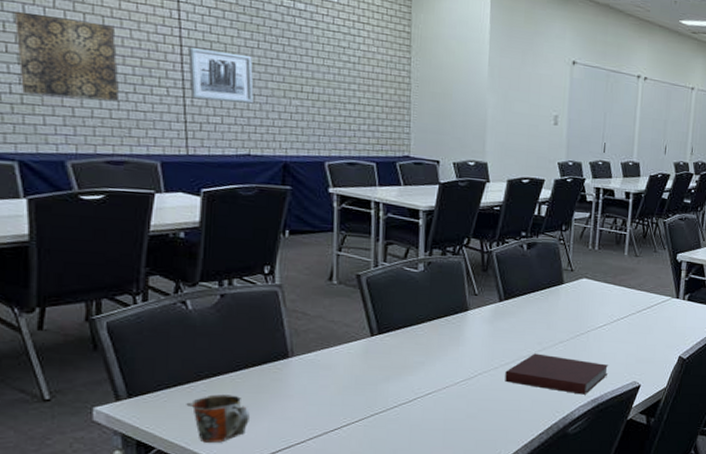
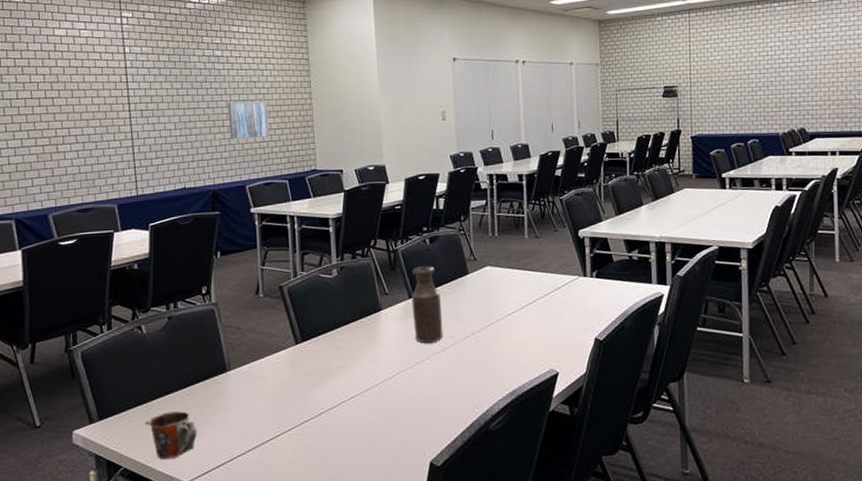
wall art: present [14,11,119,101] -> none [11,96,85,163]
wall art: present [188,47,254,104] -> none [135,102,186,147]
wall art: none [308,65,358,113] -> present [228,101,269,140]
bottle: none [501,271,533,348] -> present [411,266,443,344]
notebook: present [505,353,609,395] -> none [422,348,524,388]

